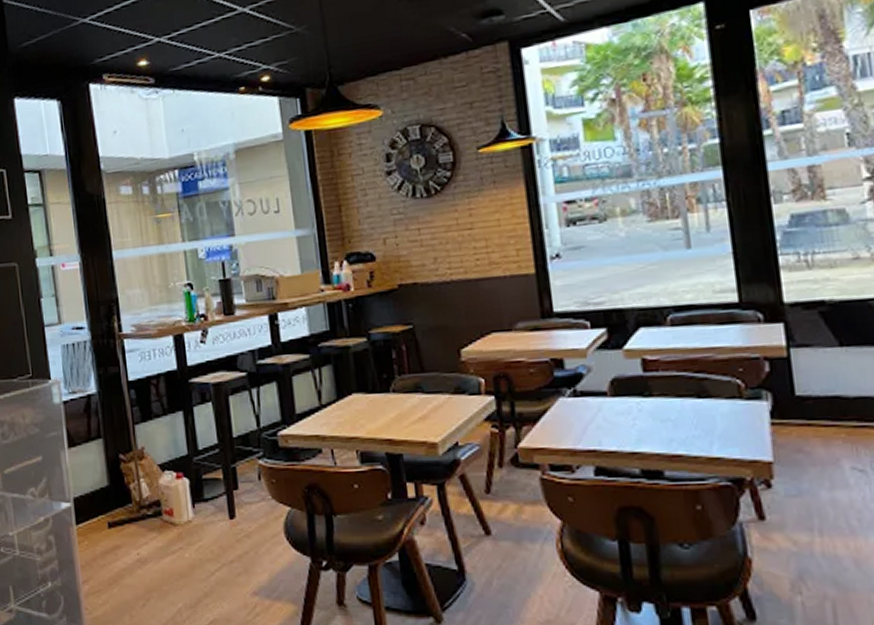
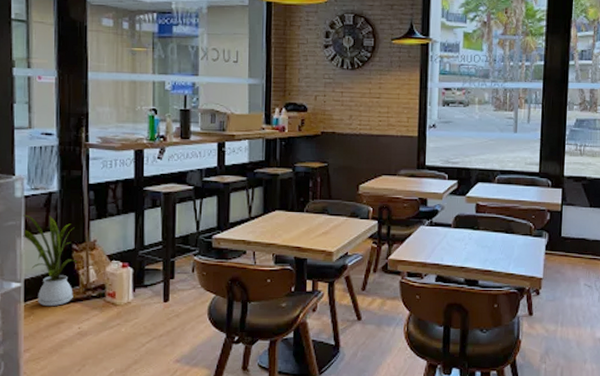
house plant: none [64,422,127,530] -> present [23,214,76,307]

